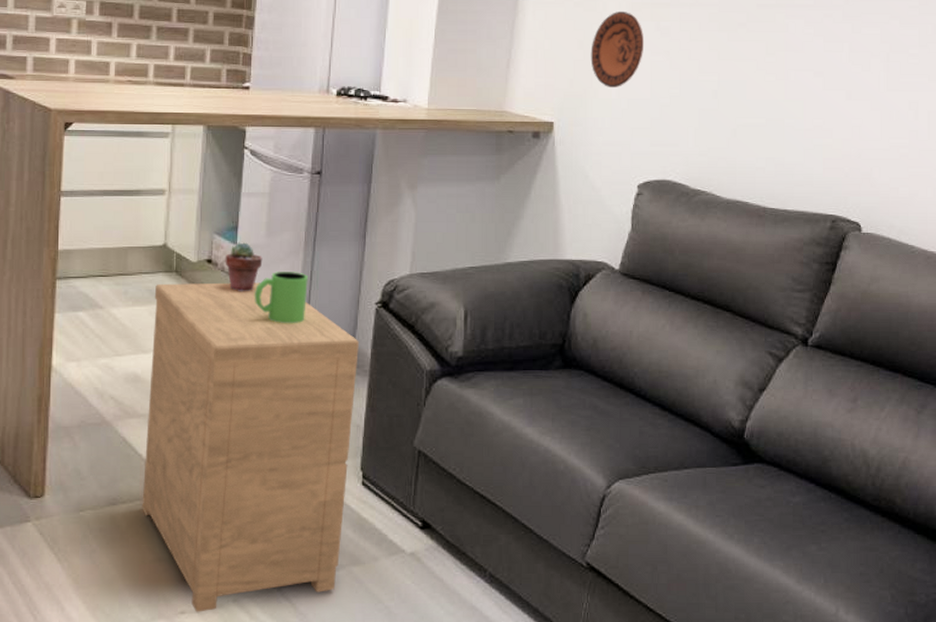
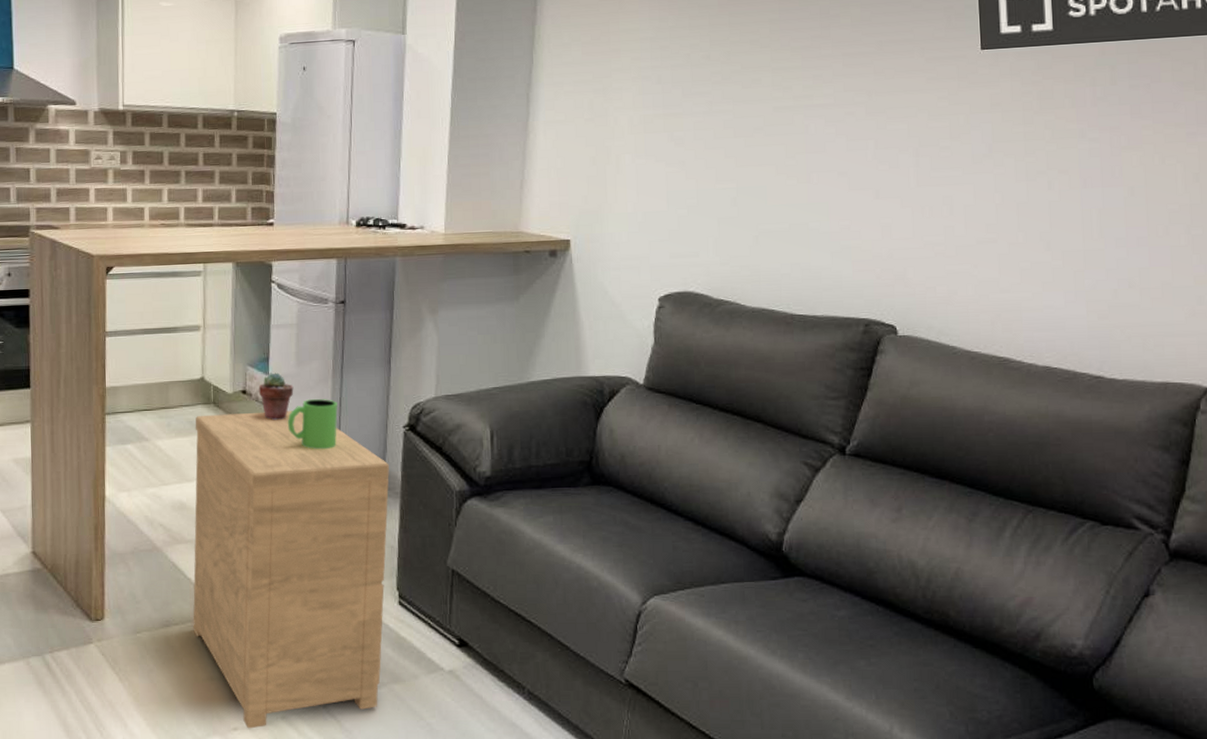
decorative plate: present [590,12,645,89] -> none [603,124,659,203]

